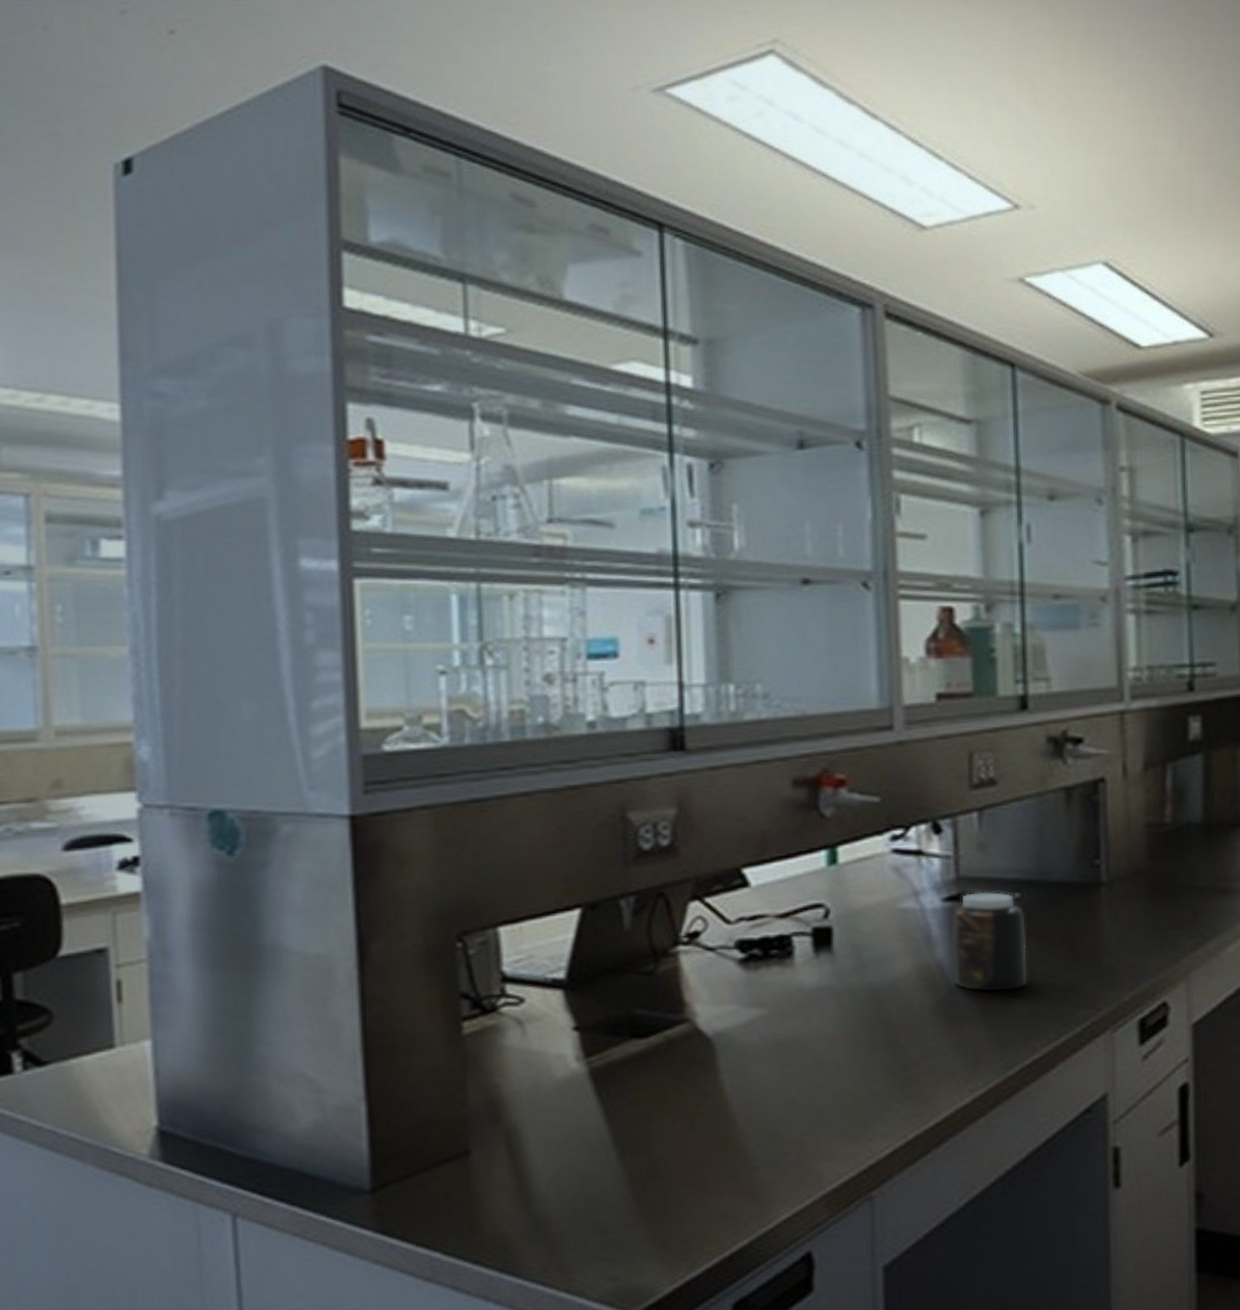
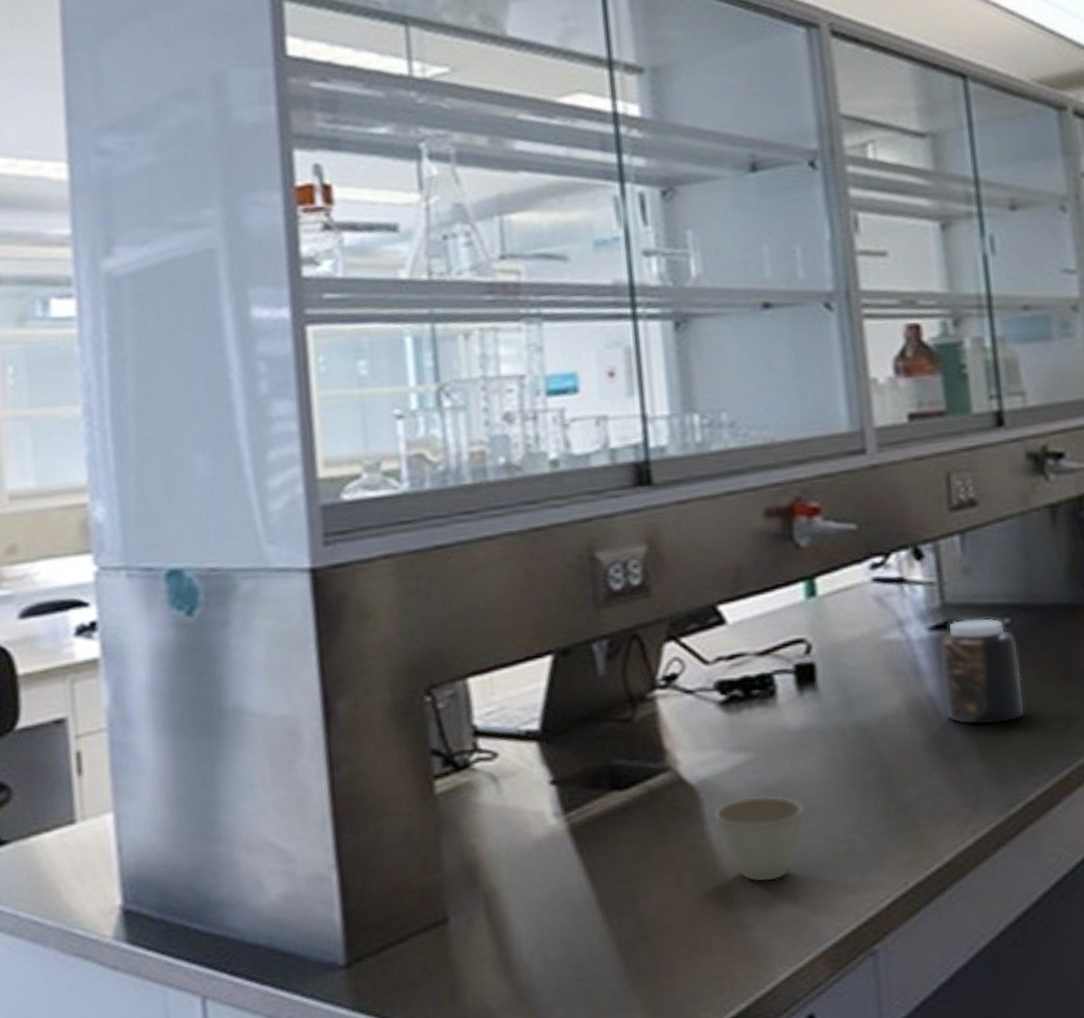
cup: none [727,1049,813,1129] -> present [713,795,804,882]

